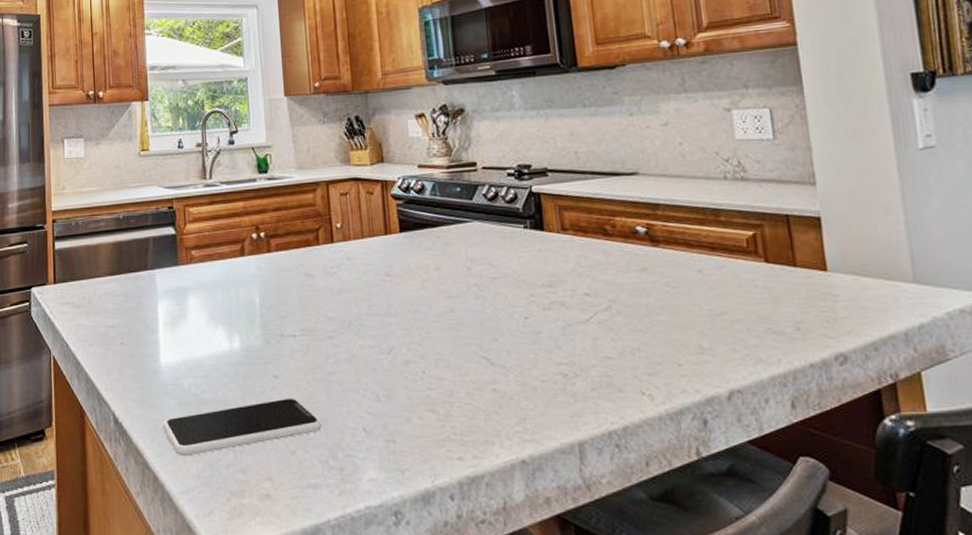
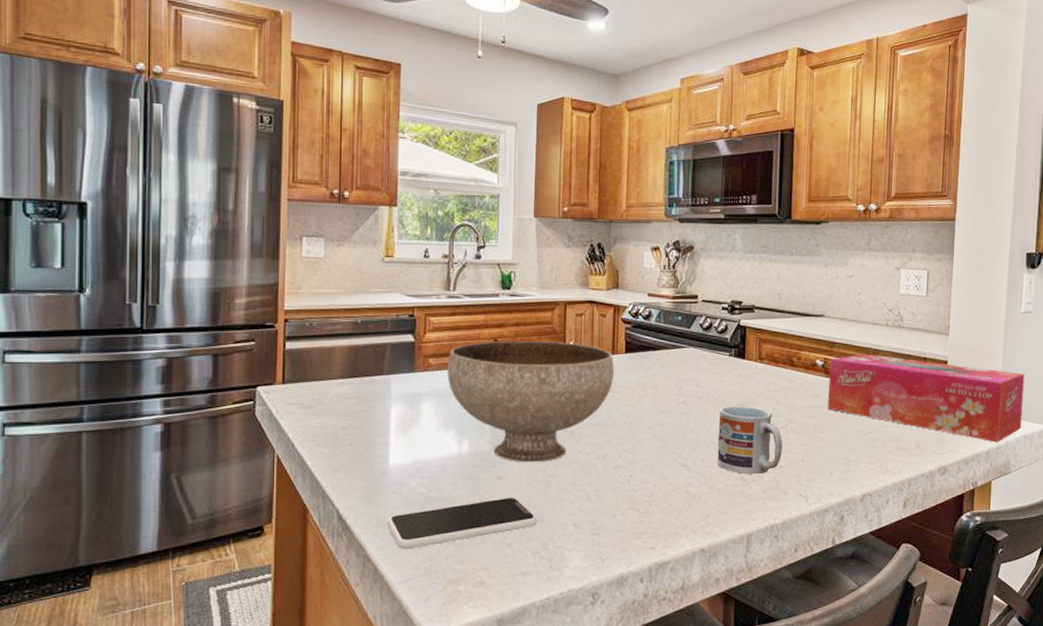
bowl: none [210,224,391,359] -> present [447,340,615,463]
cup: none [520,286,610,368] -> present [717,406,783,475]
tissue box: none [655,215,953,320] -> present [827,354,1025,442]

